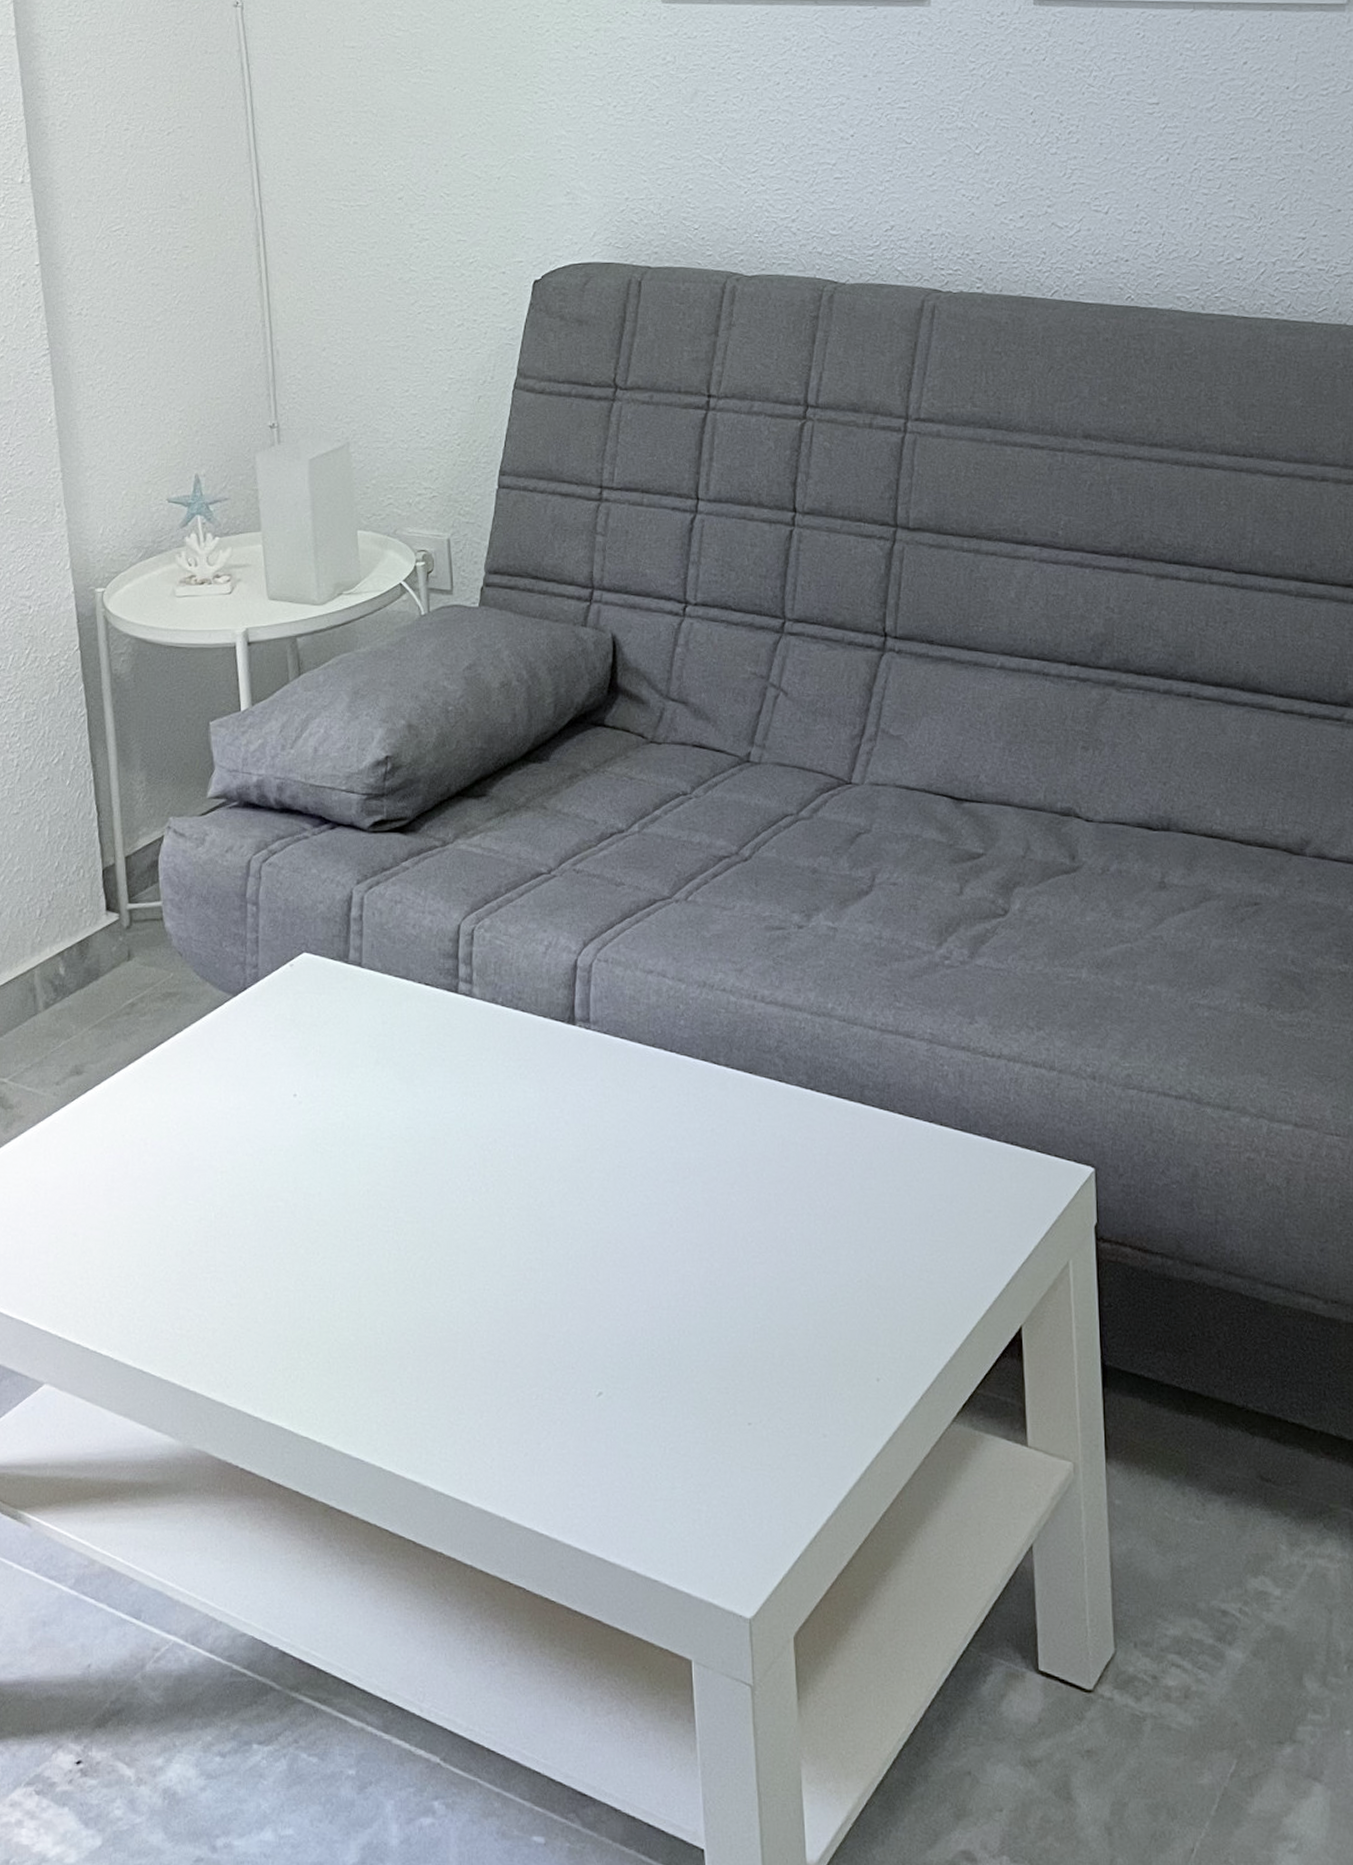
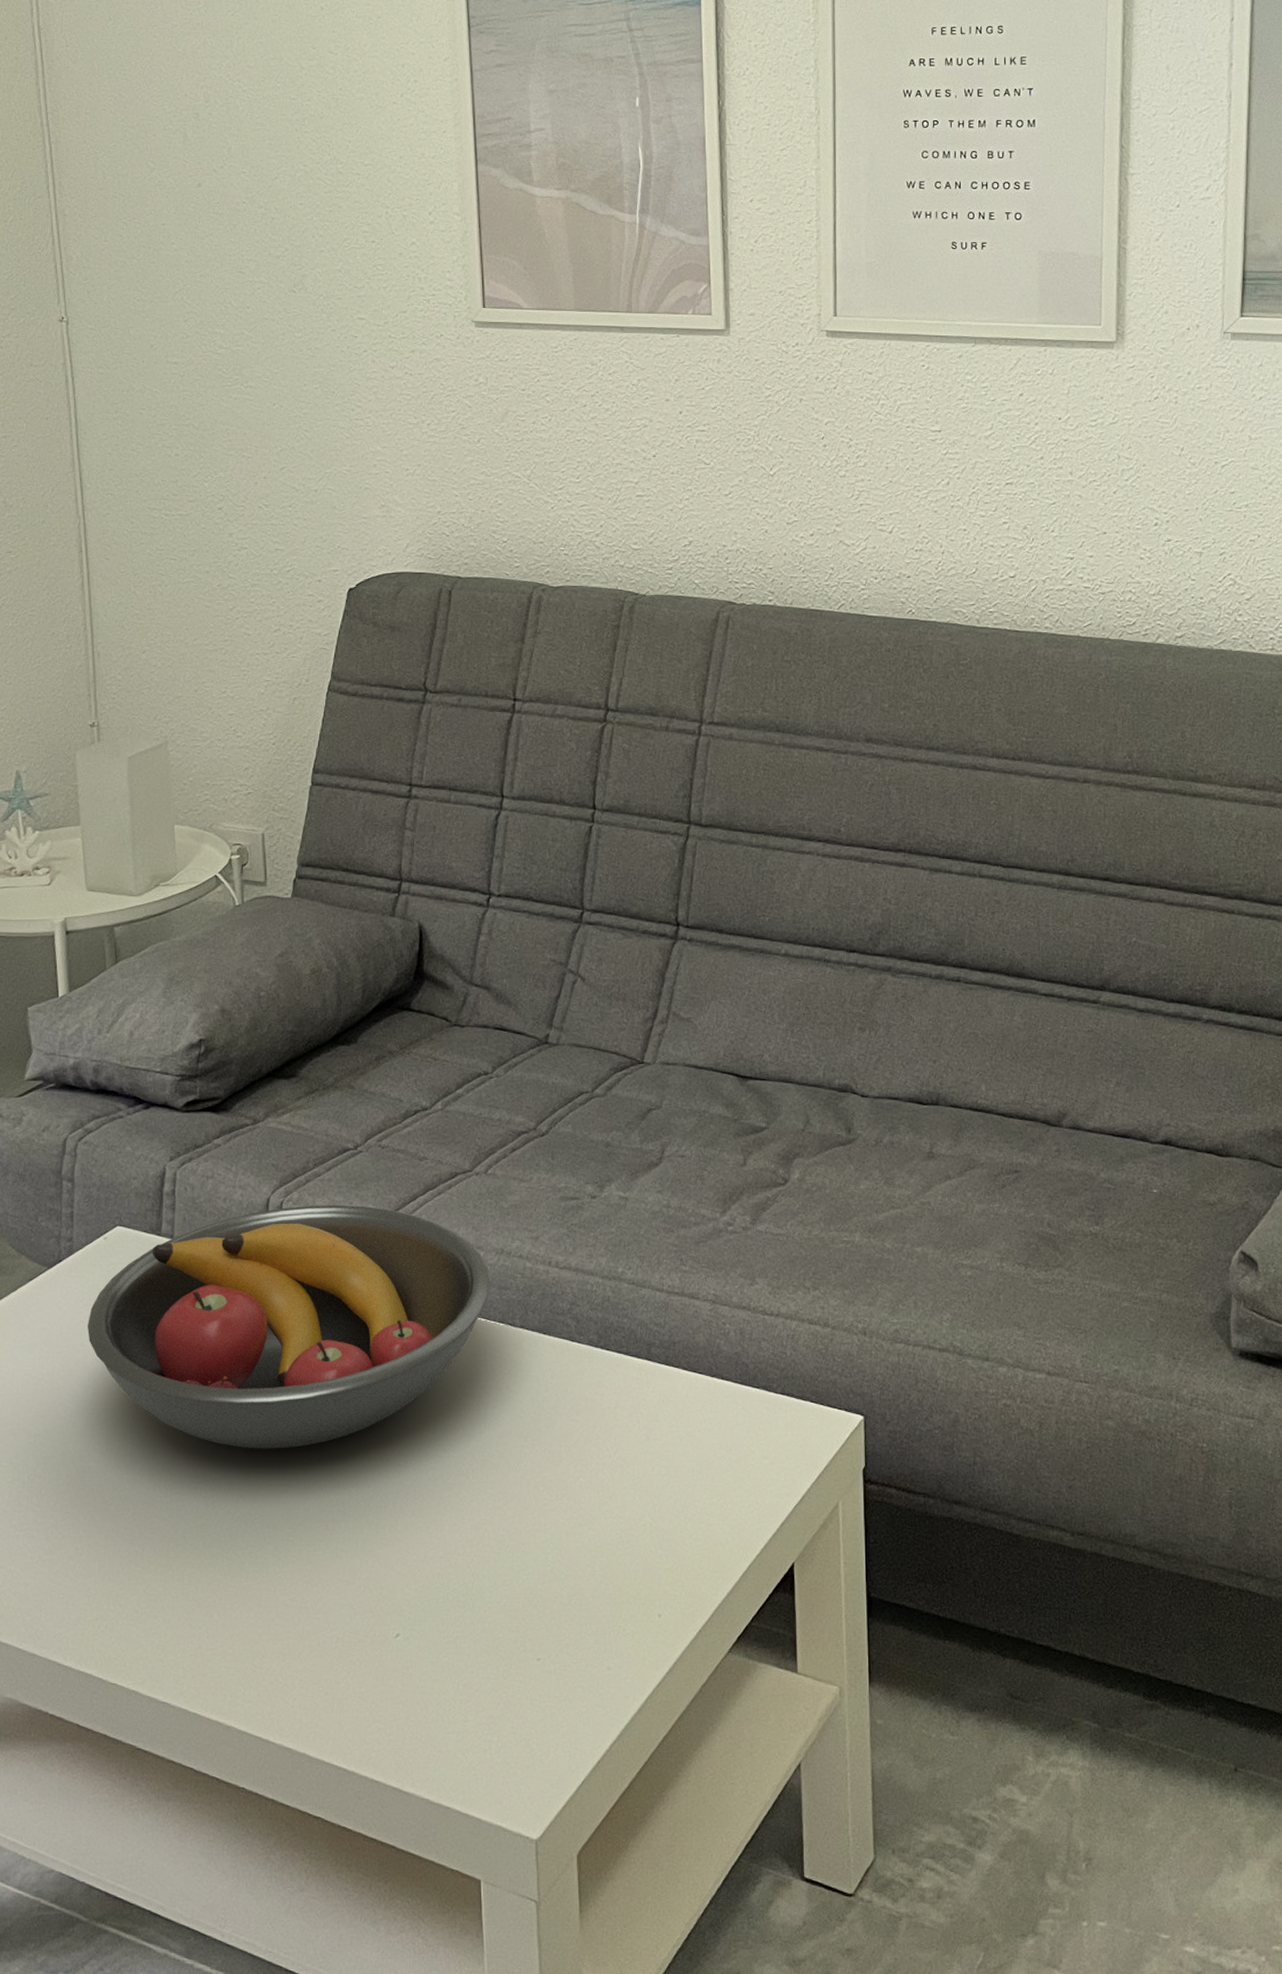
fruit bowl: none [274,932,693,1192] -> present [88,1204,491,1449]

